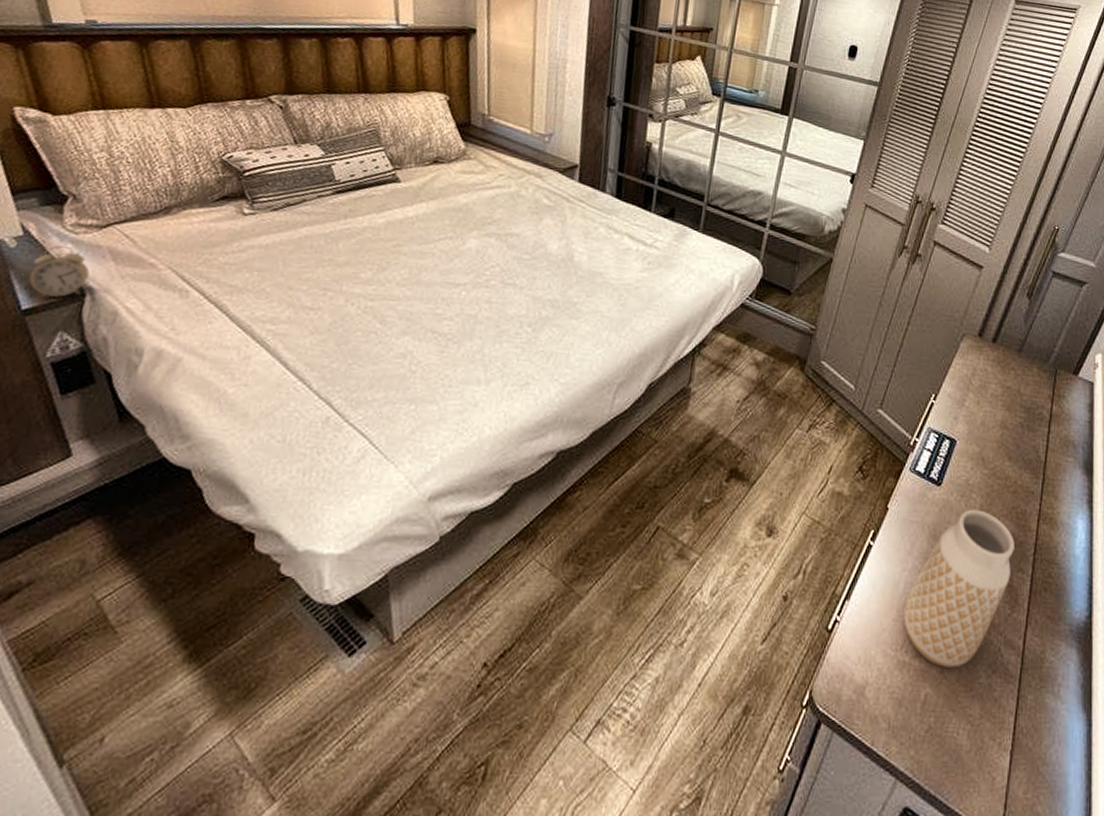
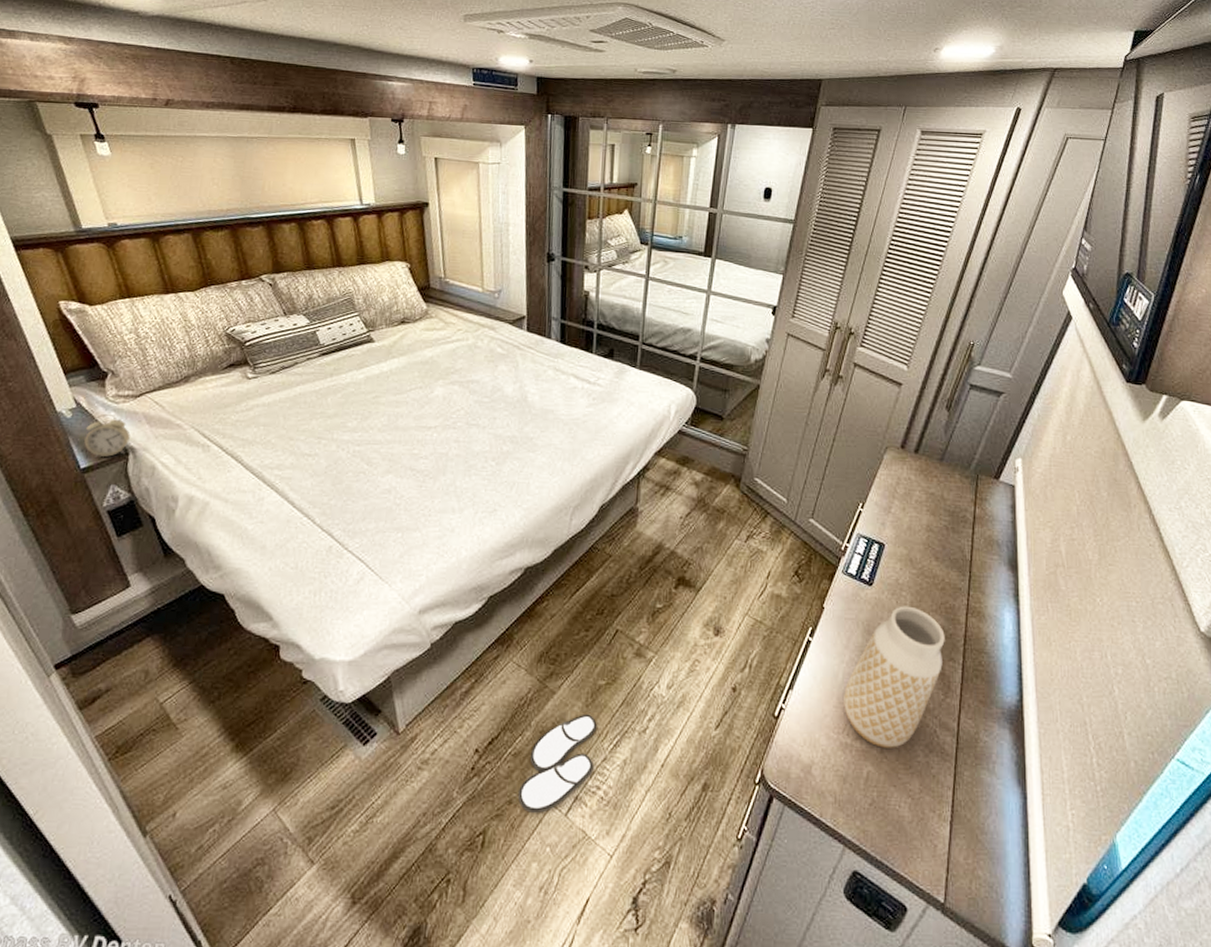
slippers: none [530,623,628,739] -> present [518,713,597,813]

